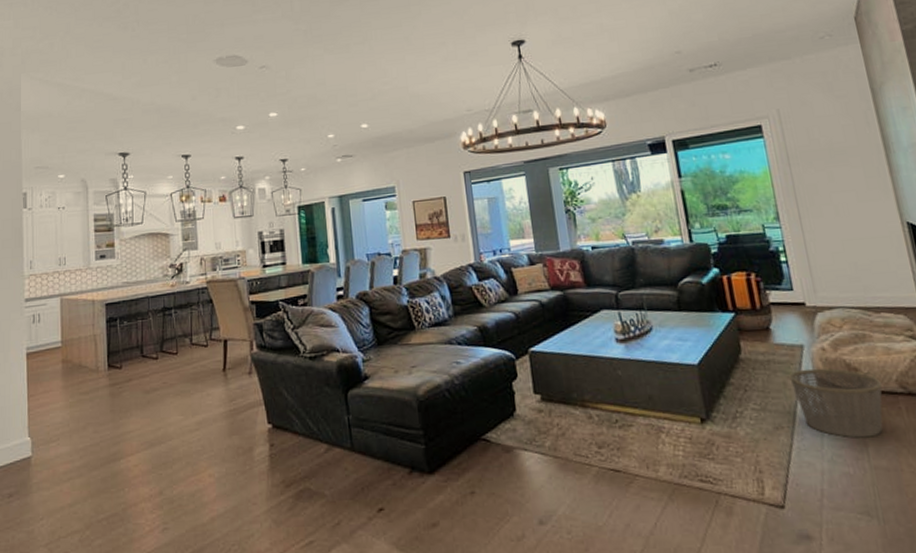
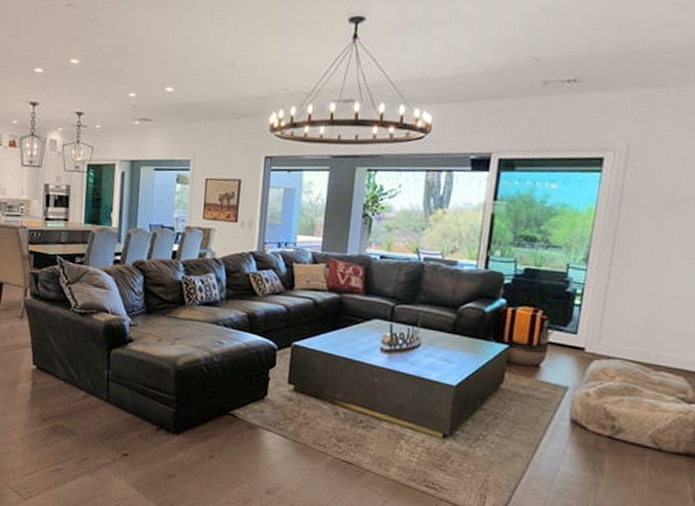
basket: present [789,368,883,438] -> none [543,408,636,481]

